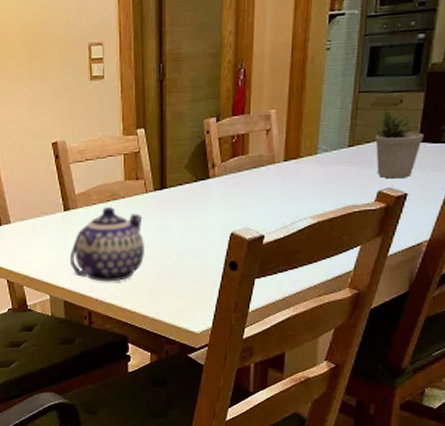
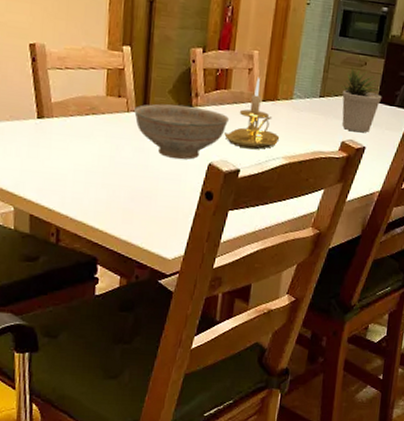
teapot: present [69,206,144,282] -> none [39,119,122,200]
decorative bowl: none [151,177,250,233] -> present [133,103,230,160]
candle holder: none [245,137,304,212] -> present [224,77,279,149]

